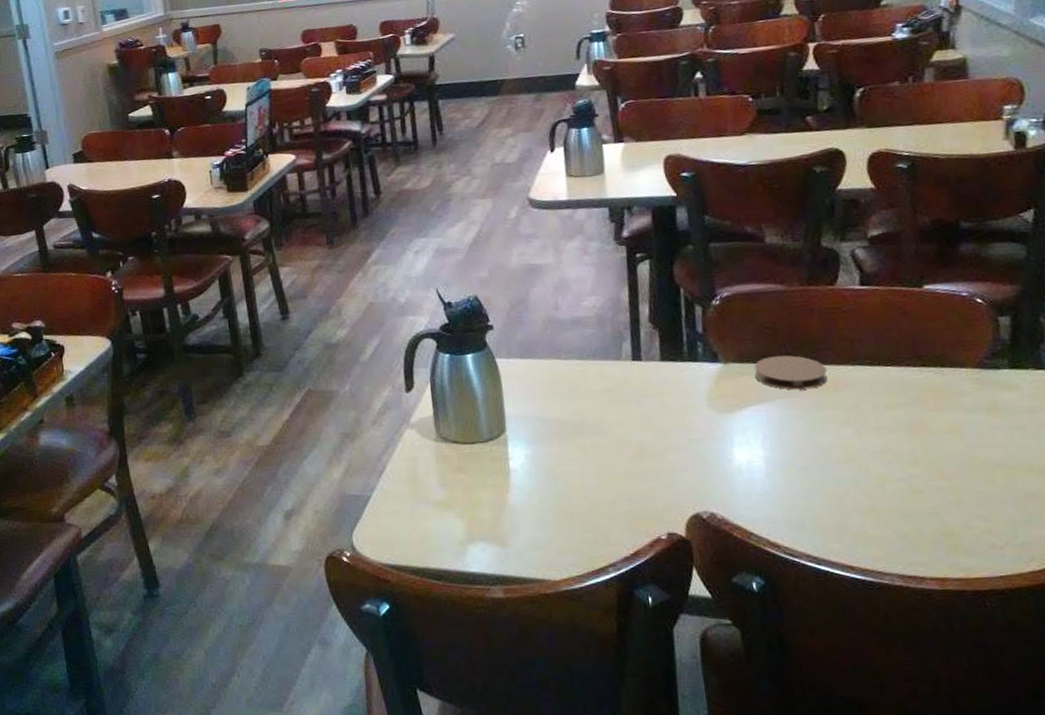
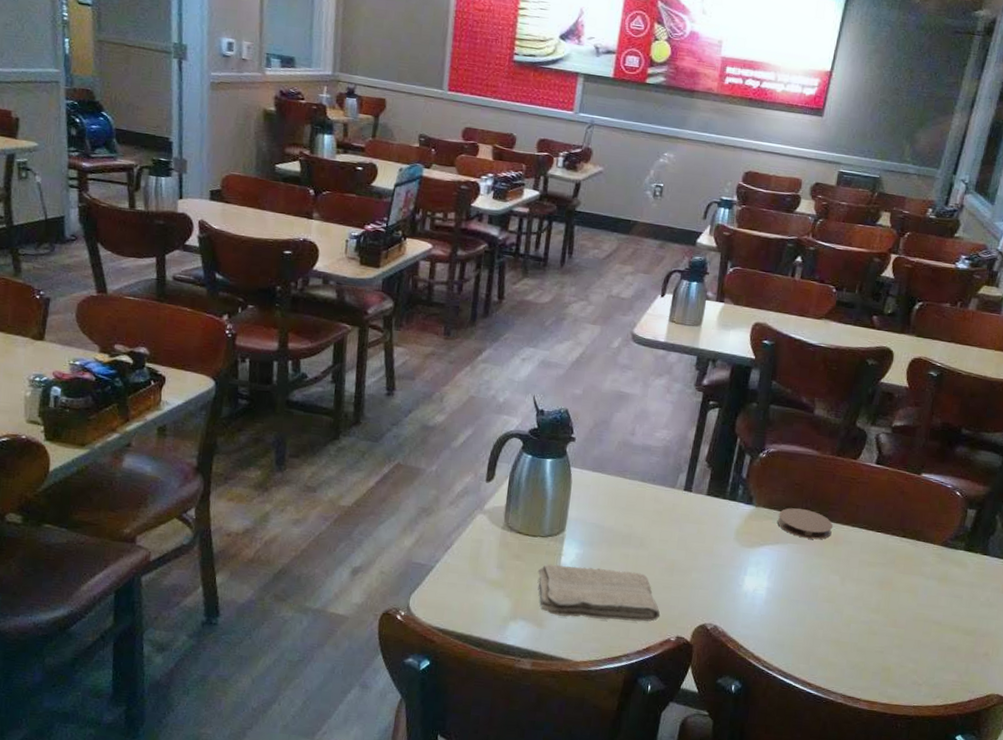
washcloth: none [485,465,642,530] -> present [537,564,661,622]

